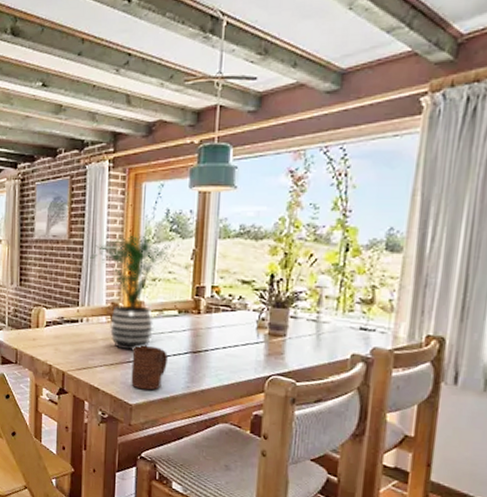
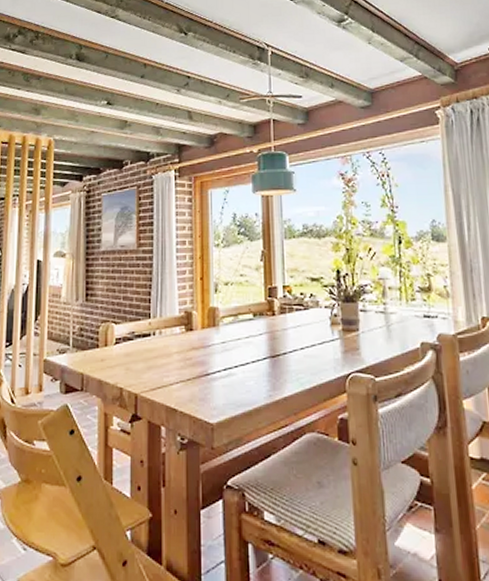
potted plant: present [90,233,174,351] -> none [160,238,244,362]
cup: present [131,346,167,390] -> none [210,355,247,405]

